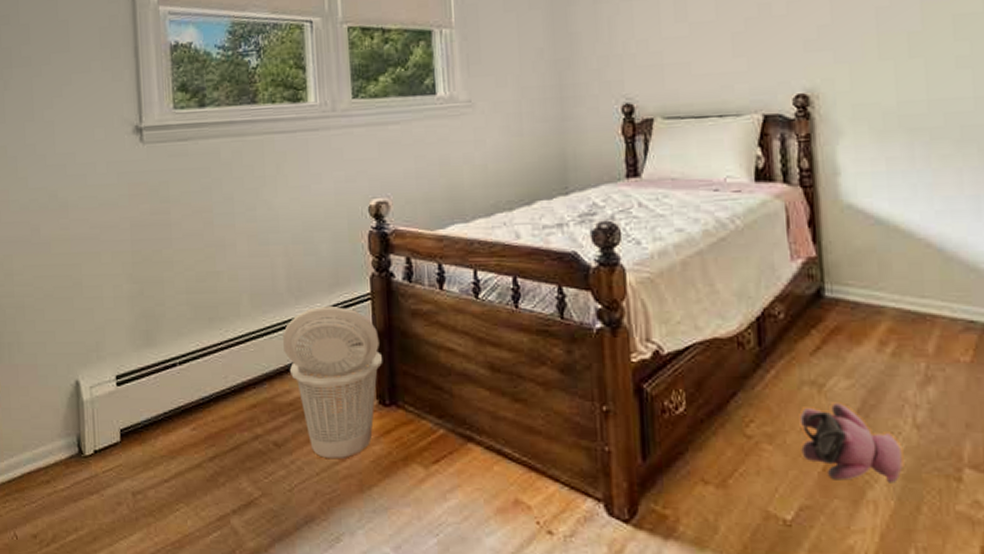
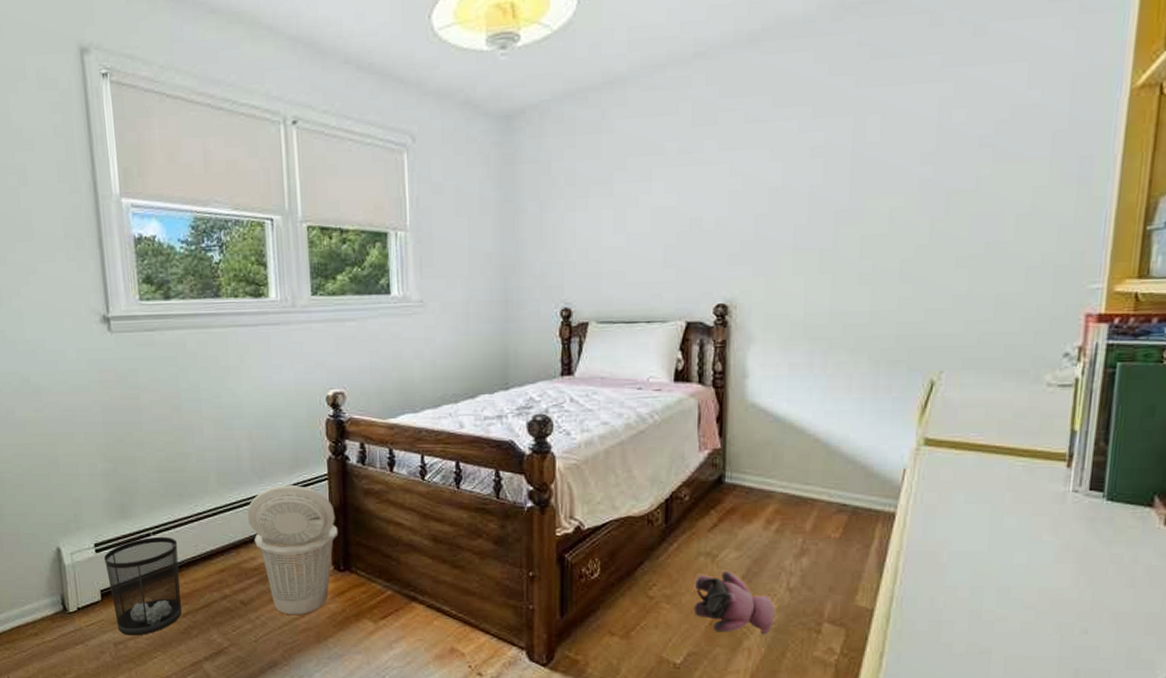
waste bin: none [125,367,209,484] -> present [103,536,182,636]

